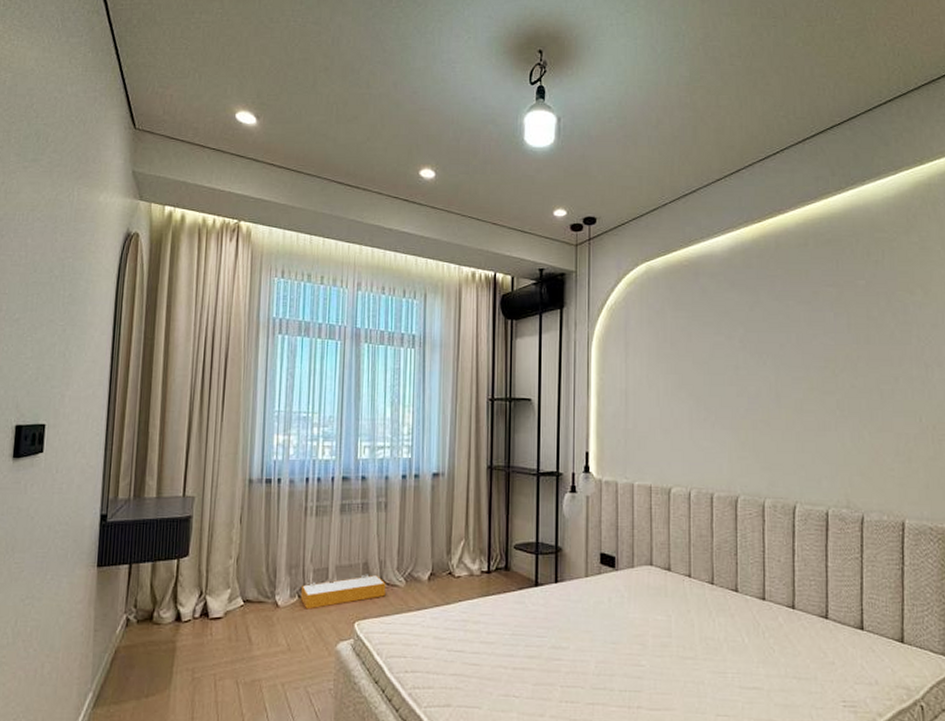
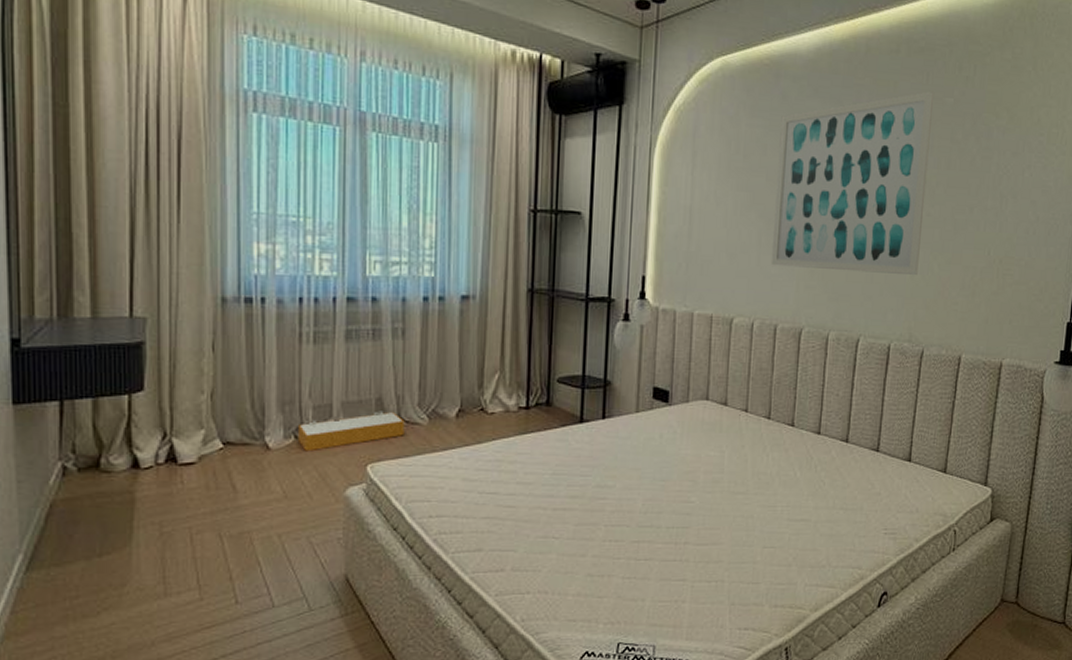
wall art: none [702,275,849,444] -> present [770,90,935,276]

